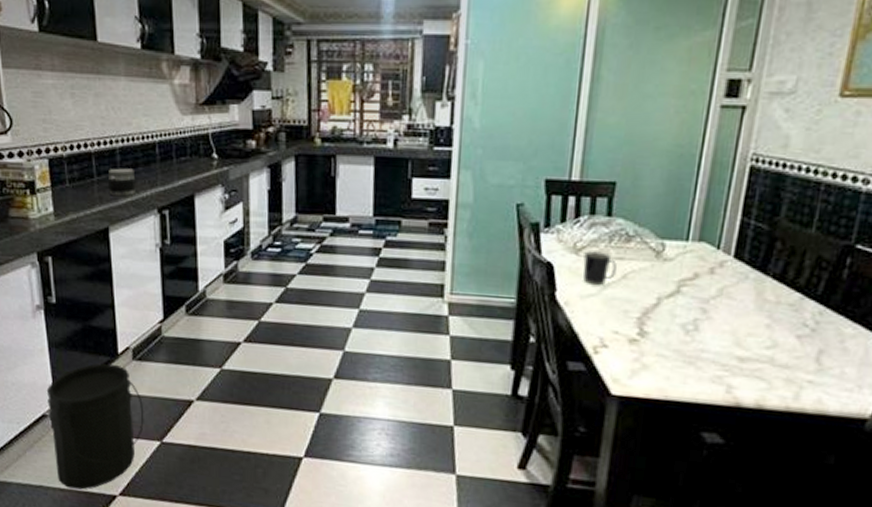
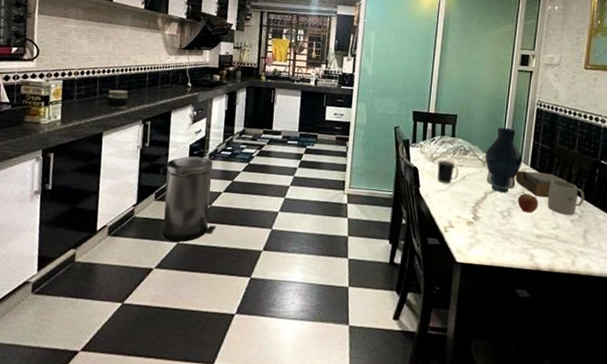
bucket: present [46,363,144,490] -> none [29,238,112,347]
pedal bin: none [188,255,270,368] -> present [159,156,217,242]
vase: none [659,198,722,297] -> present [485,127,523,193]
napkin holder: none [708,263,795,302] -> present [515,170,567,197]
fruit: none [710,295,745,326] -> present [517,192,539,213]
mug: none [759,275,824,328] -> present [547,179,585,215]

